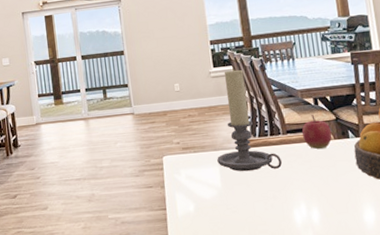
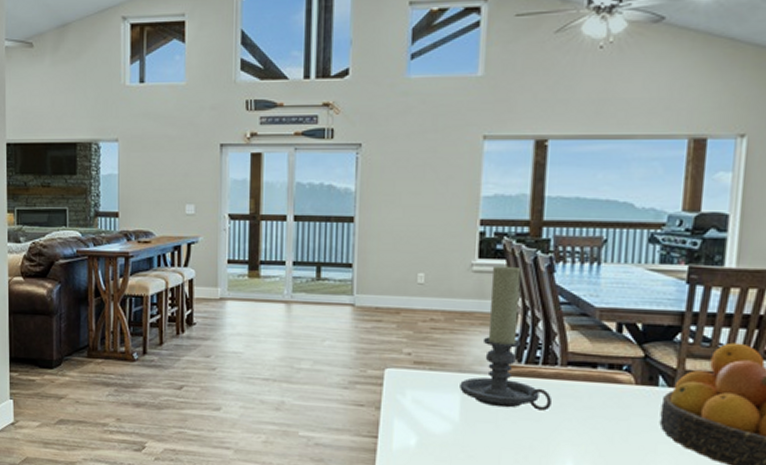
apple: present [302,114,332,149] -> none [589,344,634,394]

